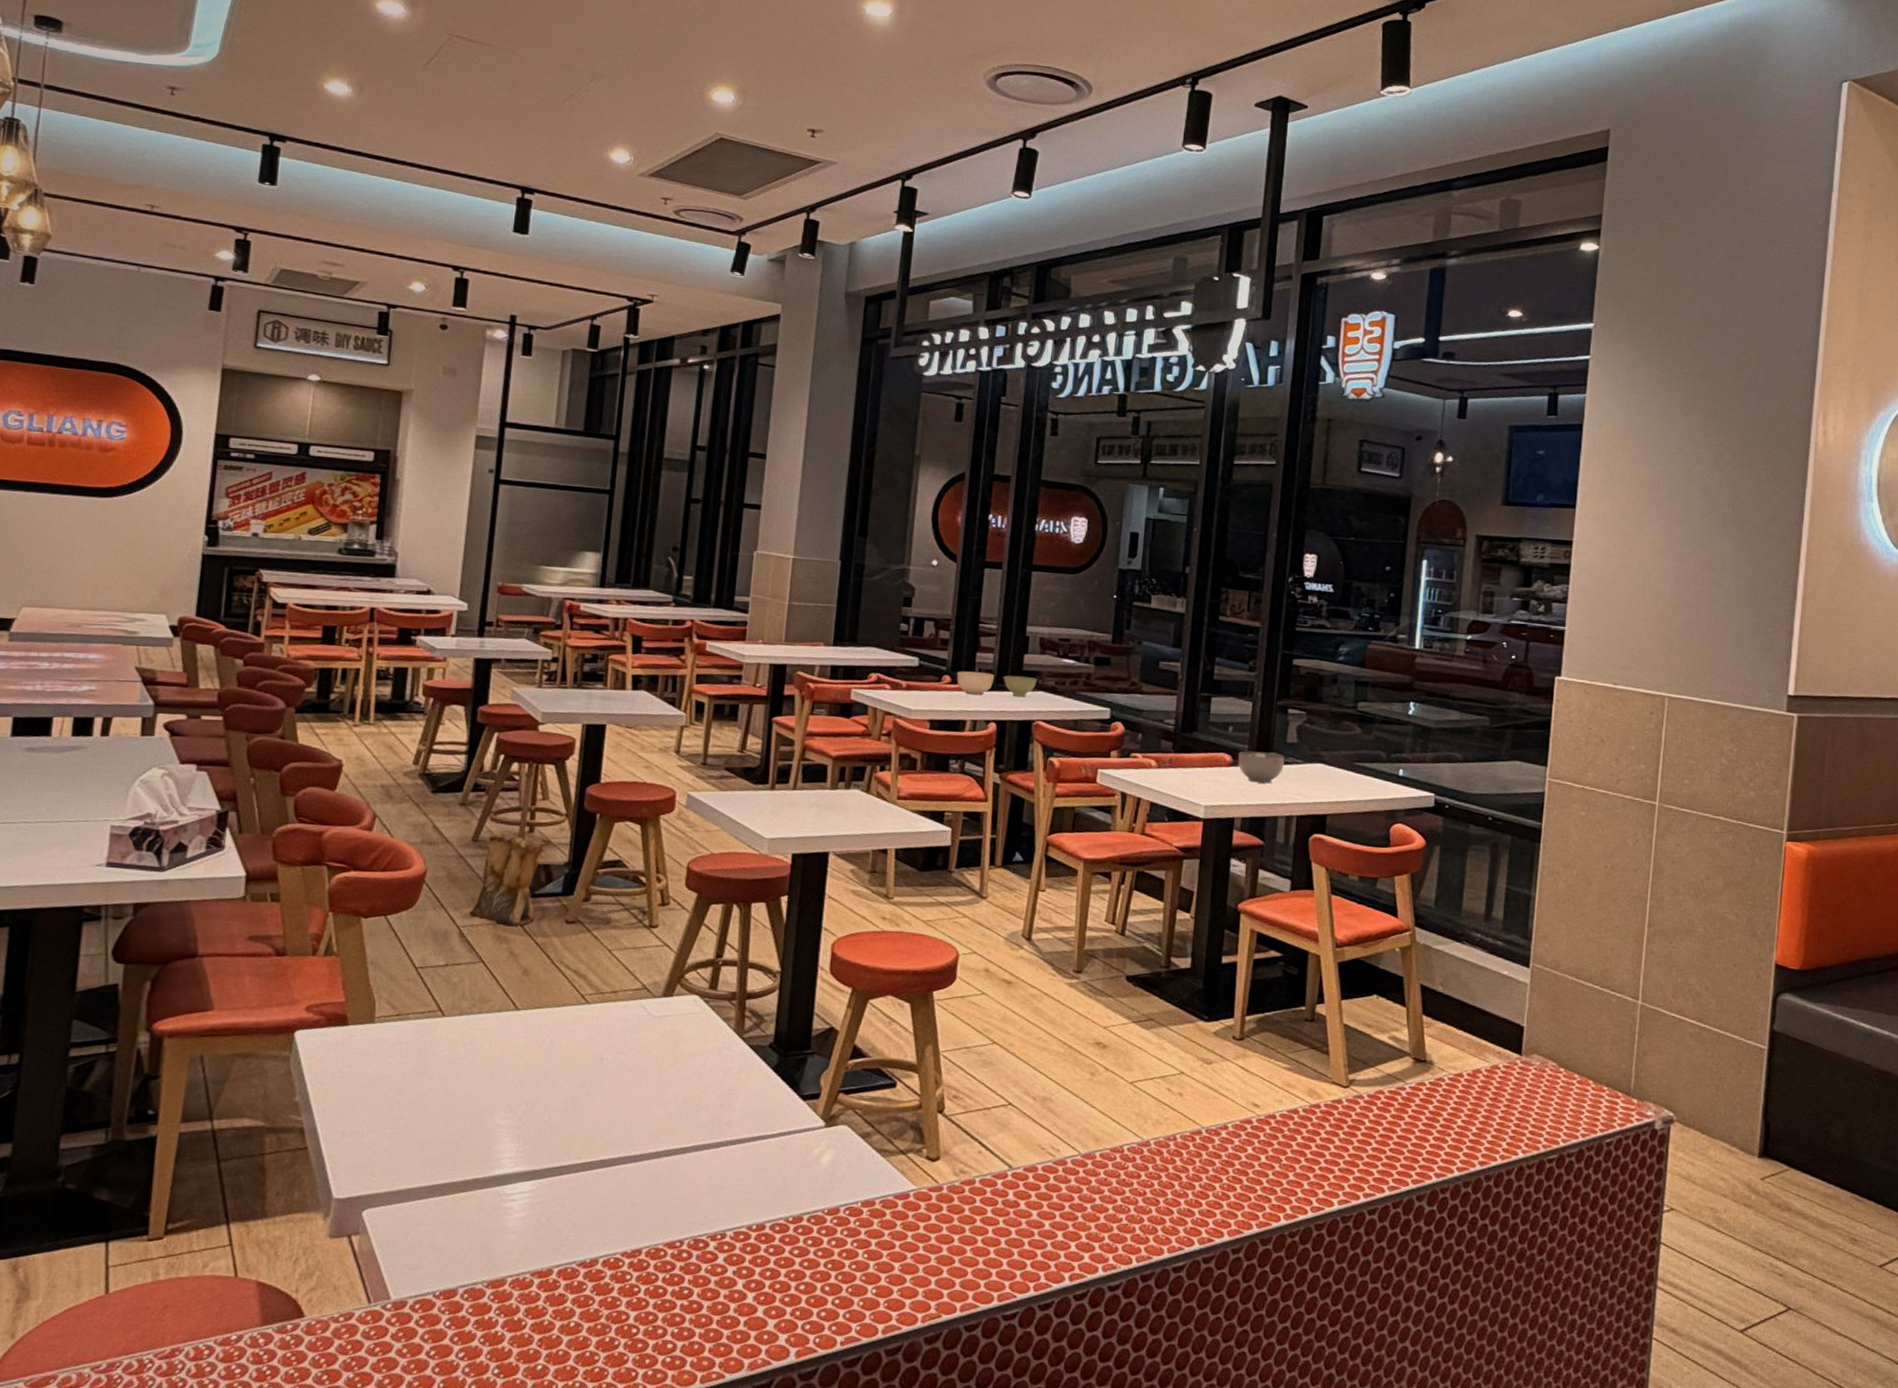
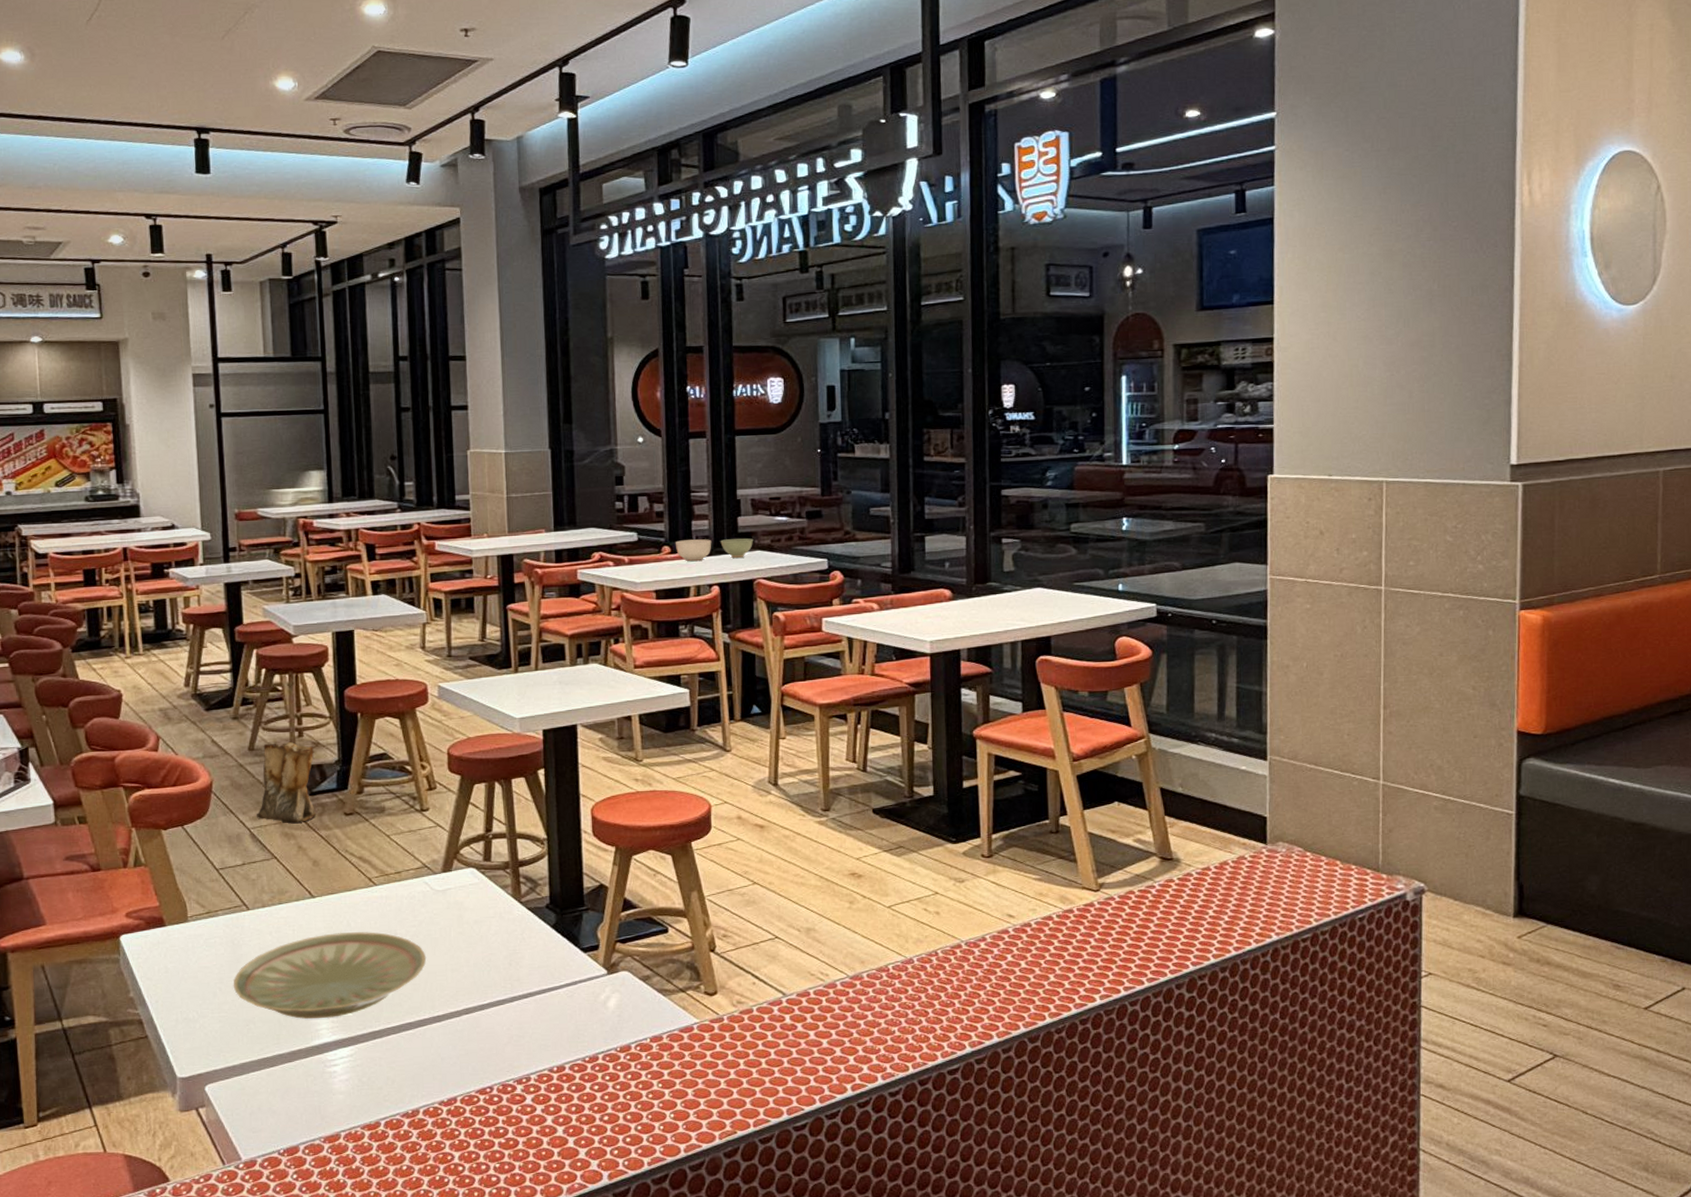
plate: none [413,1052,632,1147] -> present [233,932,427,1019]
soup bowl: present [1238,751,1284,783] -> none [957,583,1004,613]

